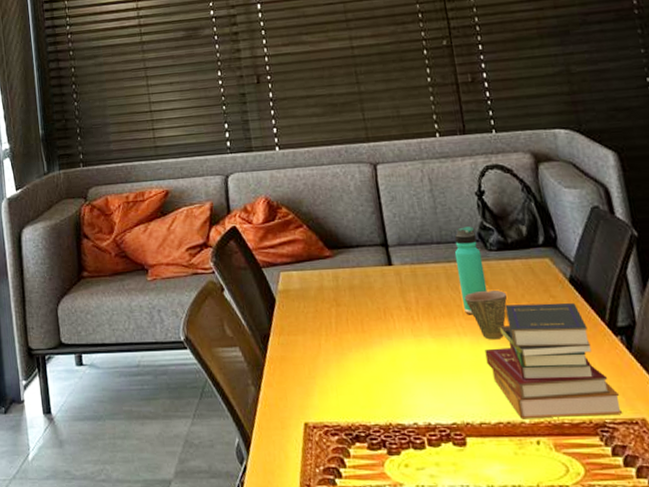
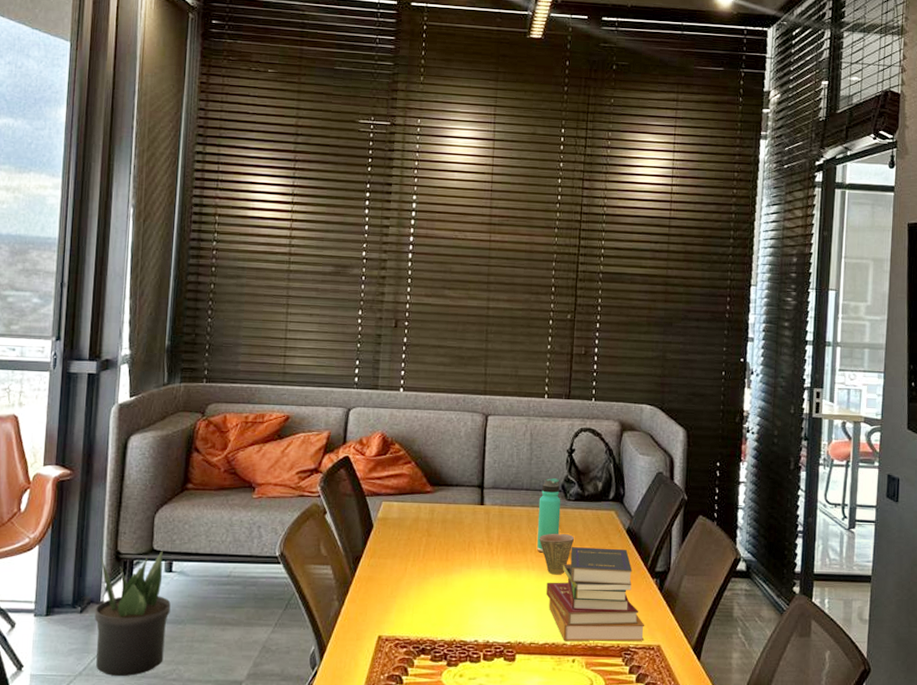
planter: none [13,344,90,478] -> present [94,551,171,676]

